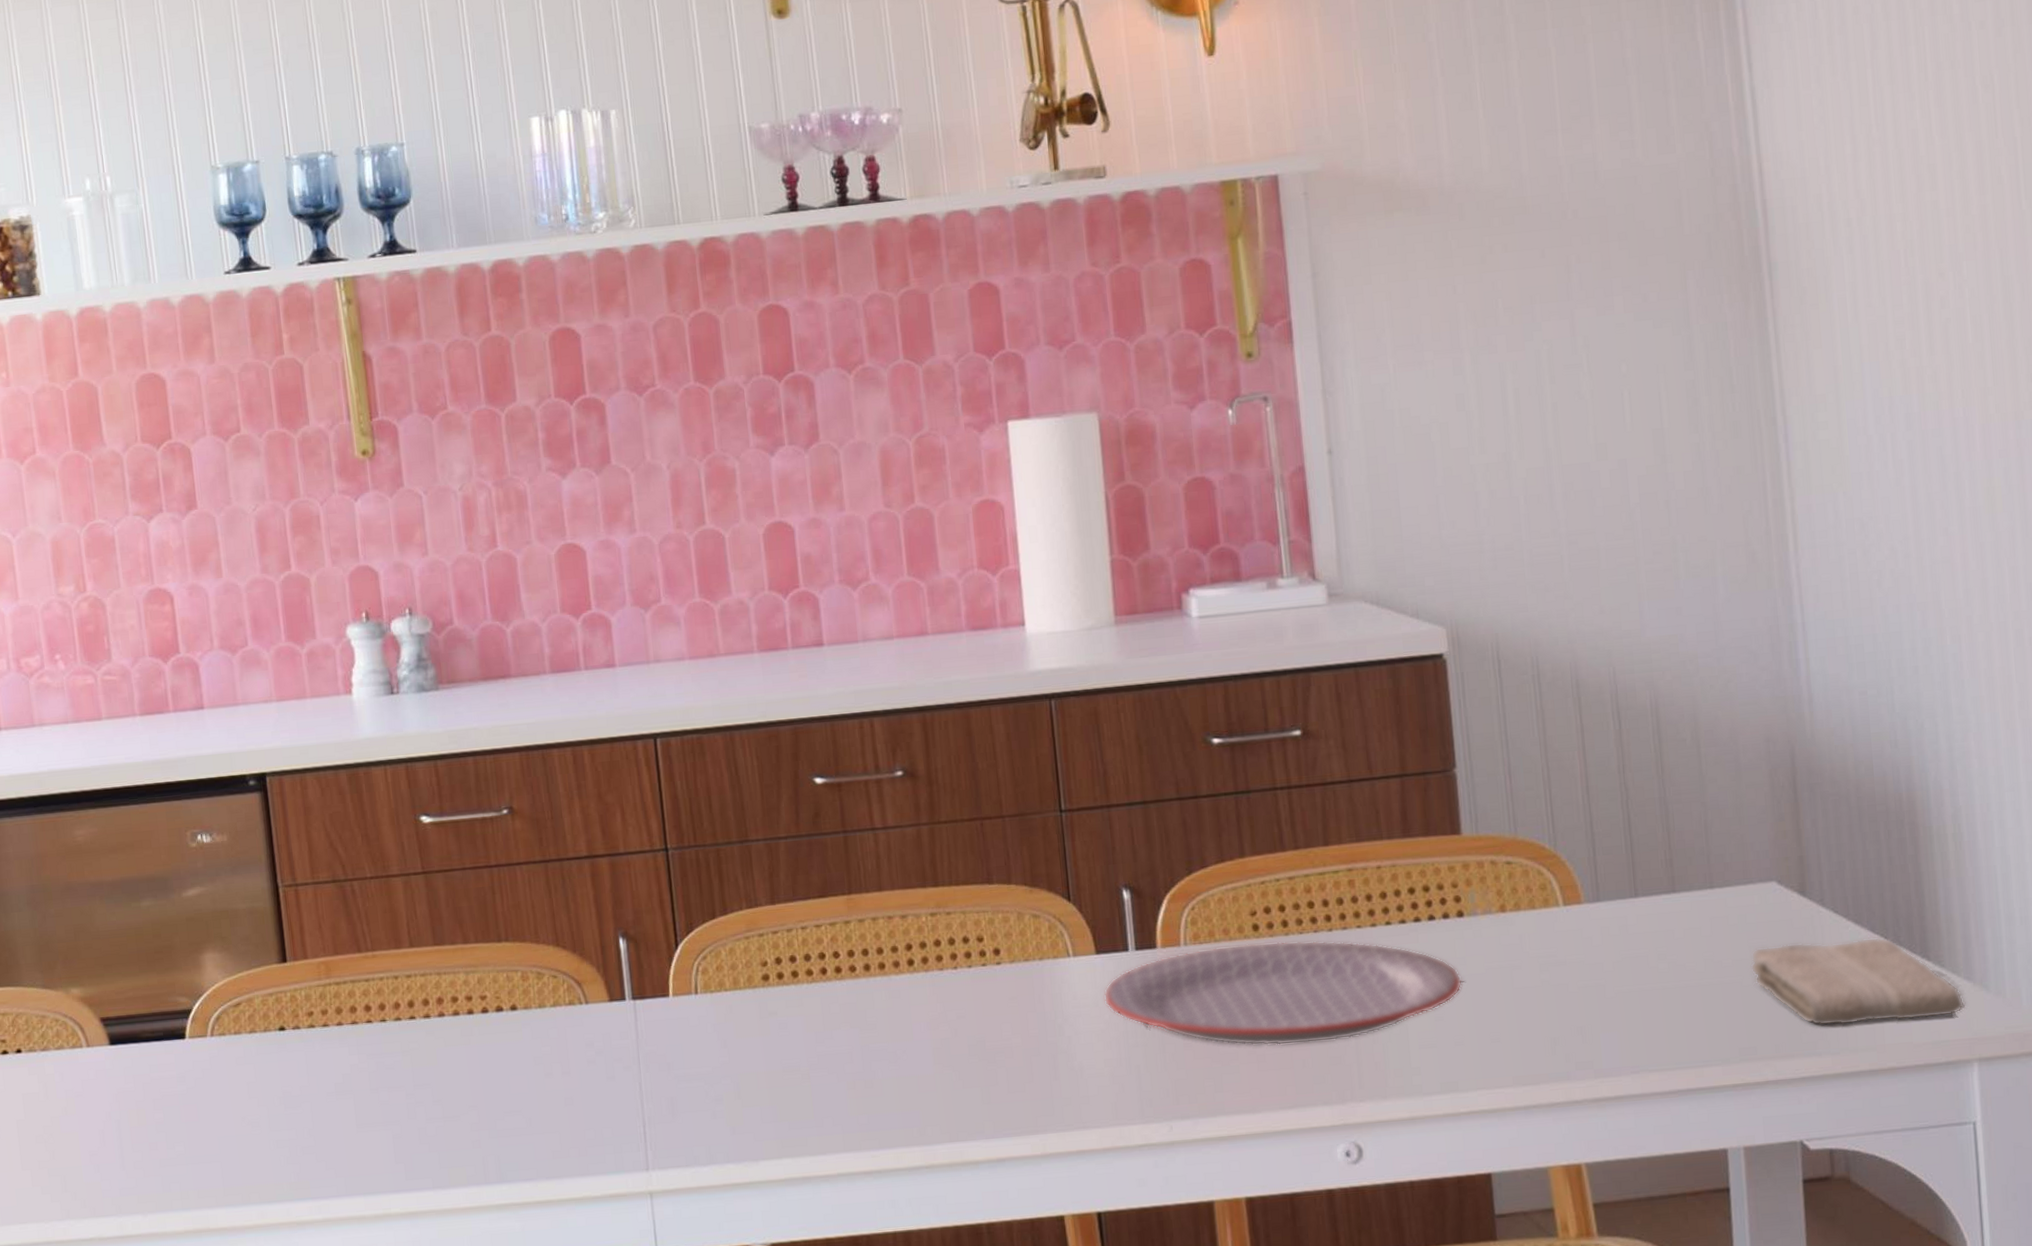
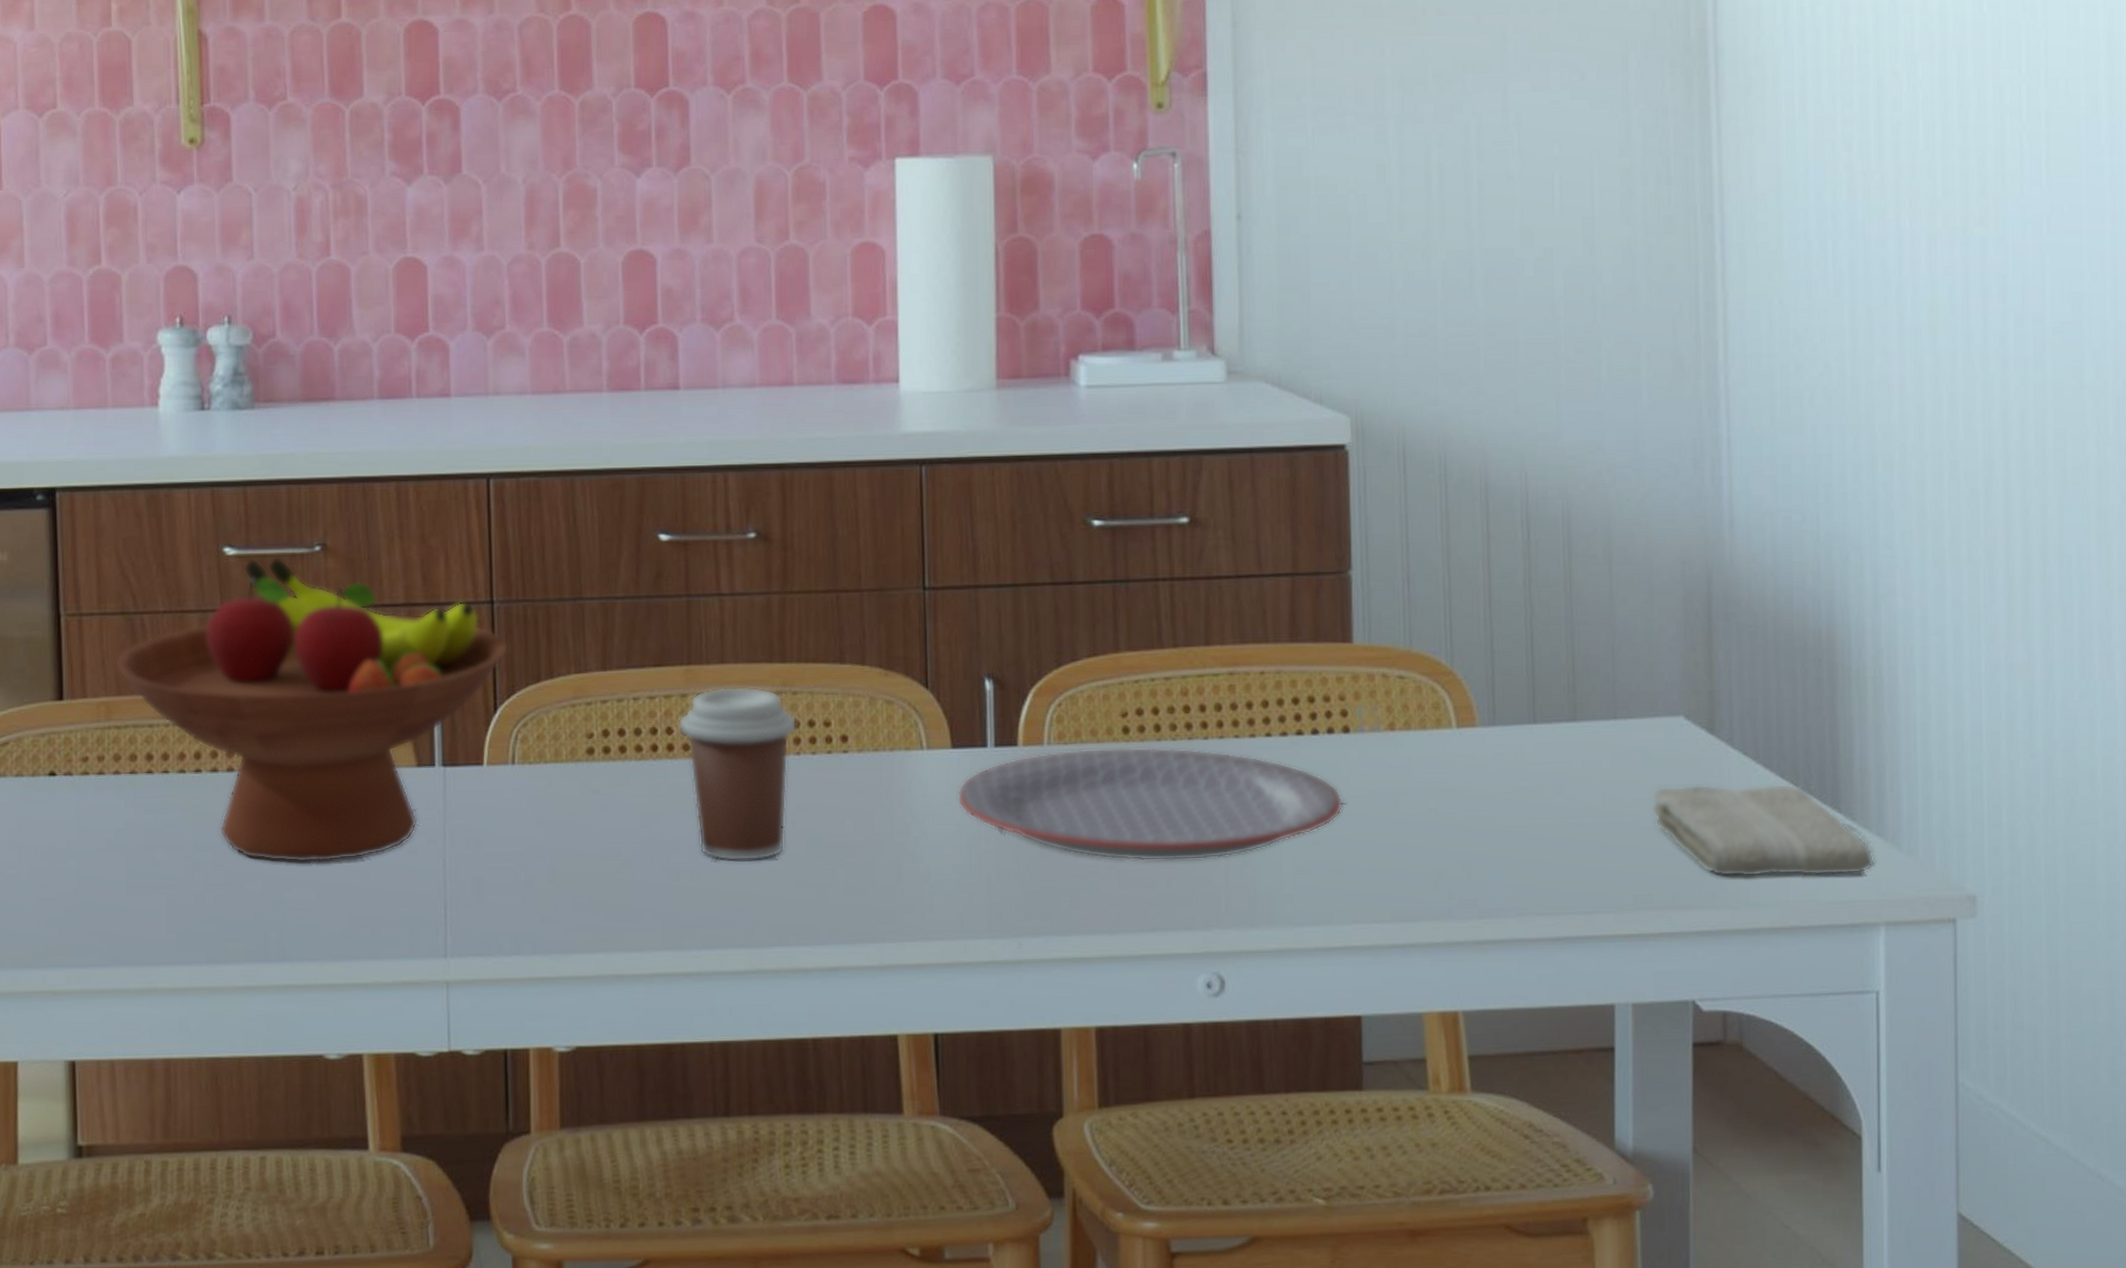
fruit bowl: none [330,821,685,1095] -> present [114,556,509,863]
coffee cup: none [843,910,953,1069] -> present [678,686,797,862]

